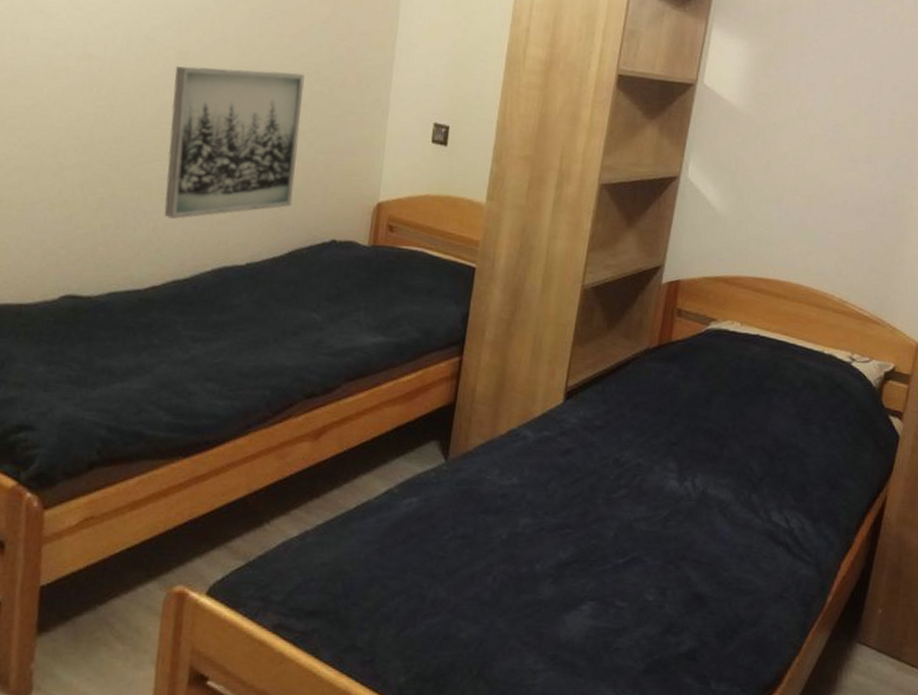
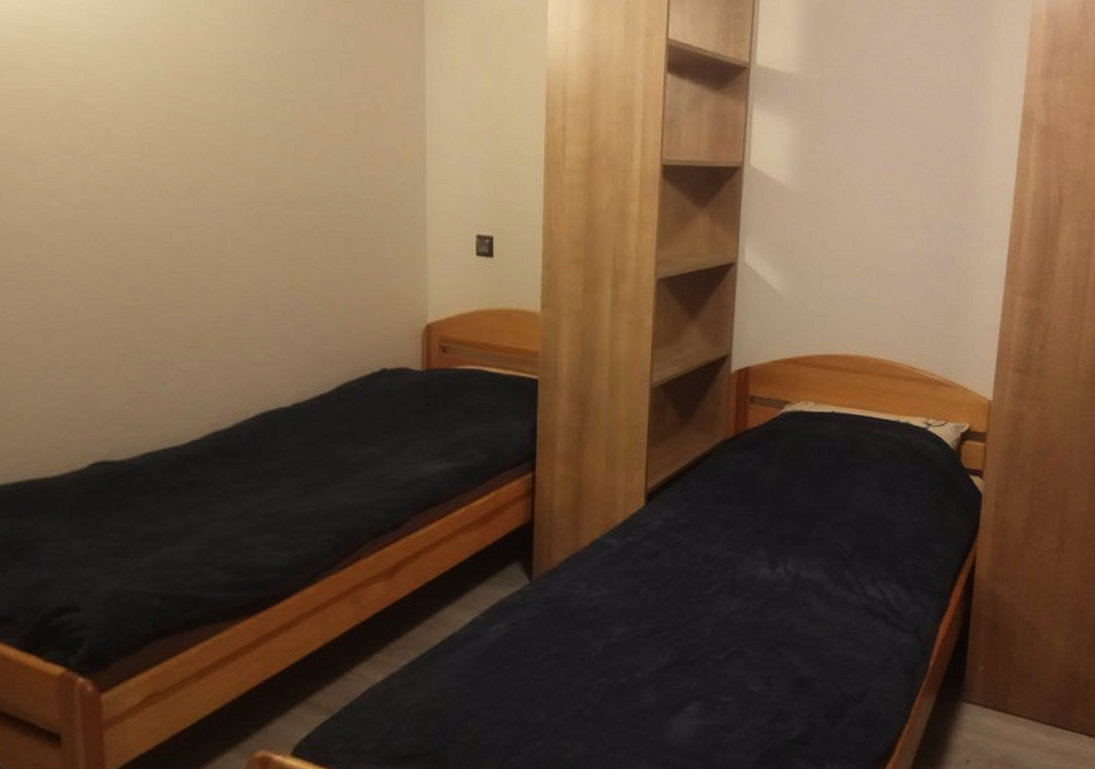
wall art: present [164,65,305,219] -> none [188,198,334,367]

